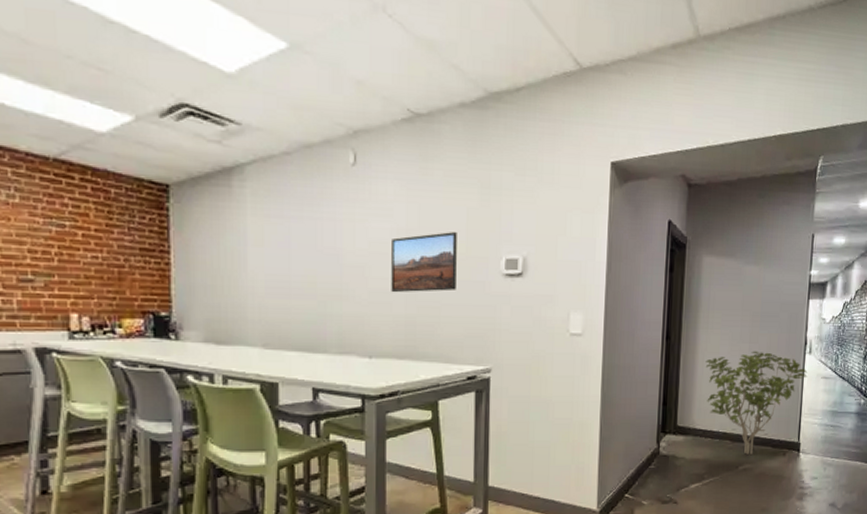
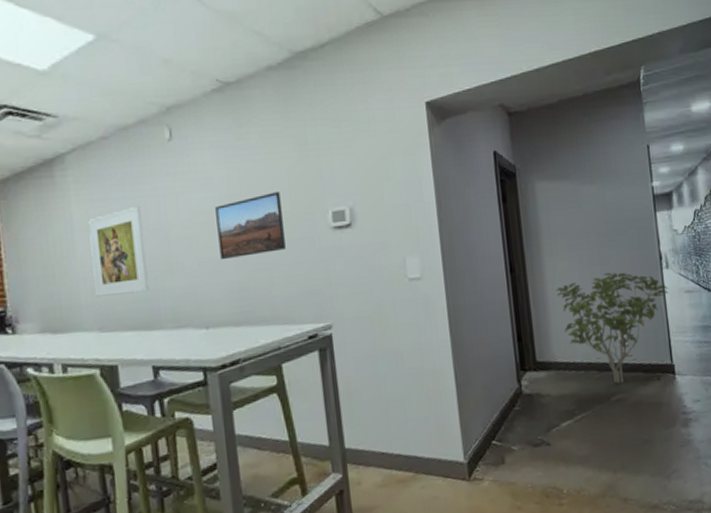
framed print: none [262,227,317,314] -> present [88,205,149,297]

